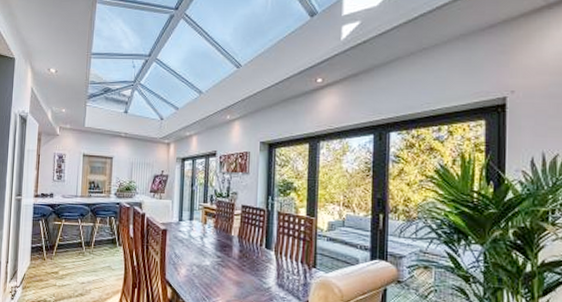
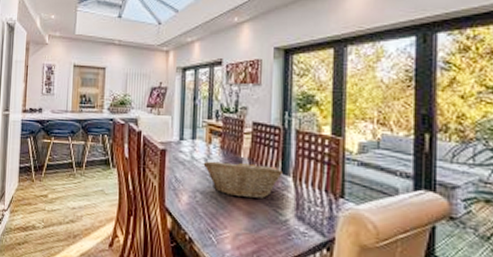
fruit basket: none [199,238,266,271] -> present [203,160,283,199]

